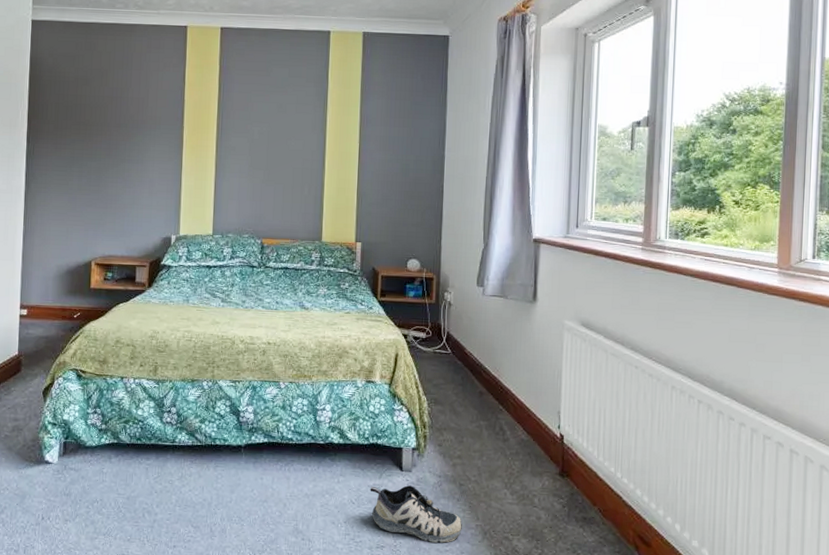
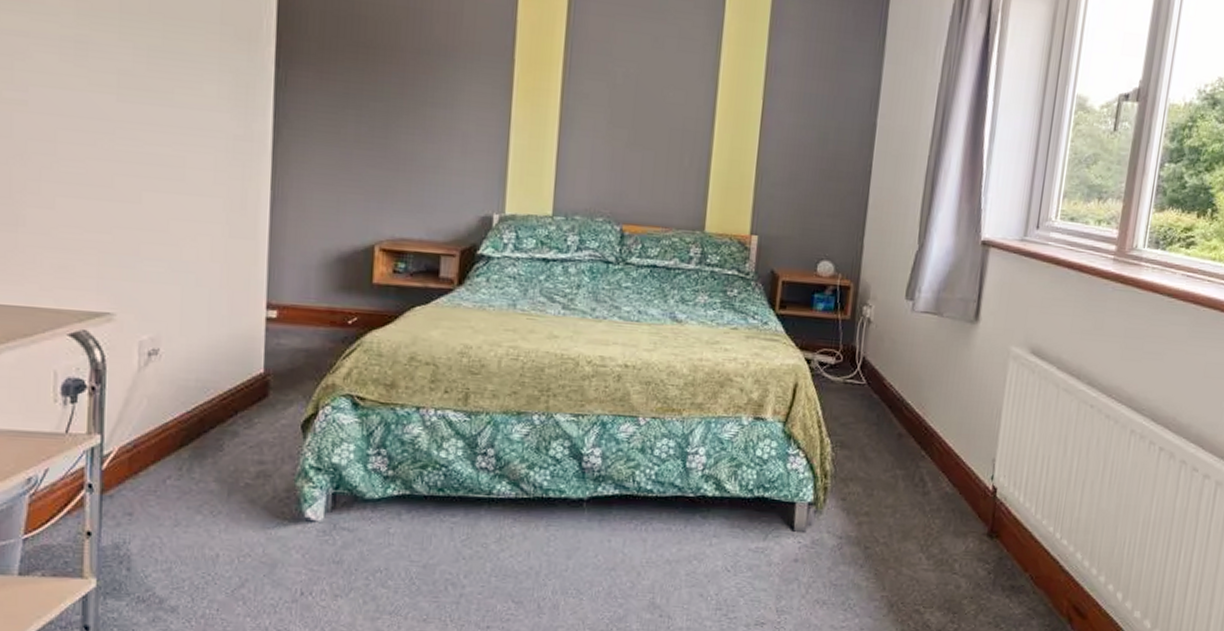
shoe: present [370,485,463,543] -> none [750,549,866,618]

